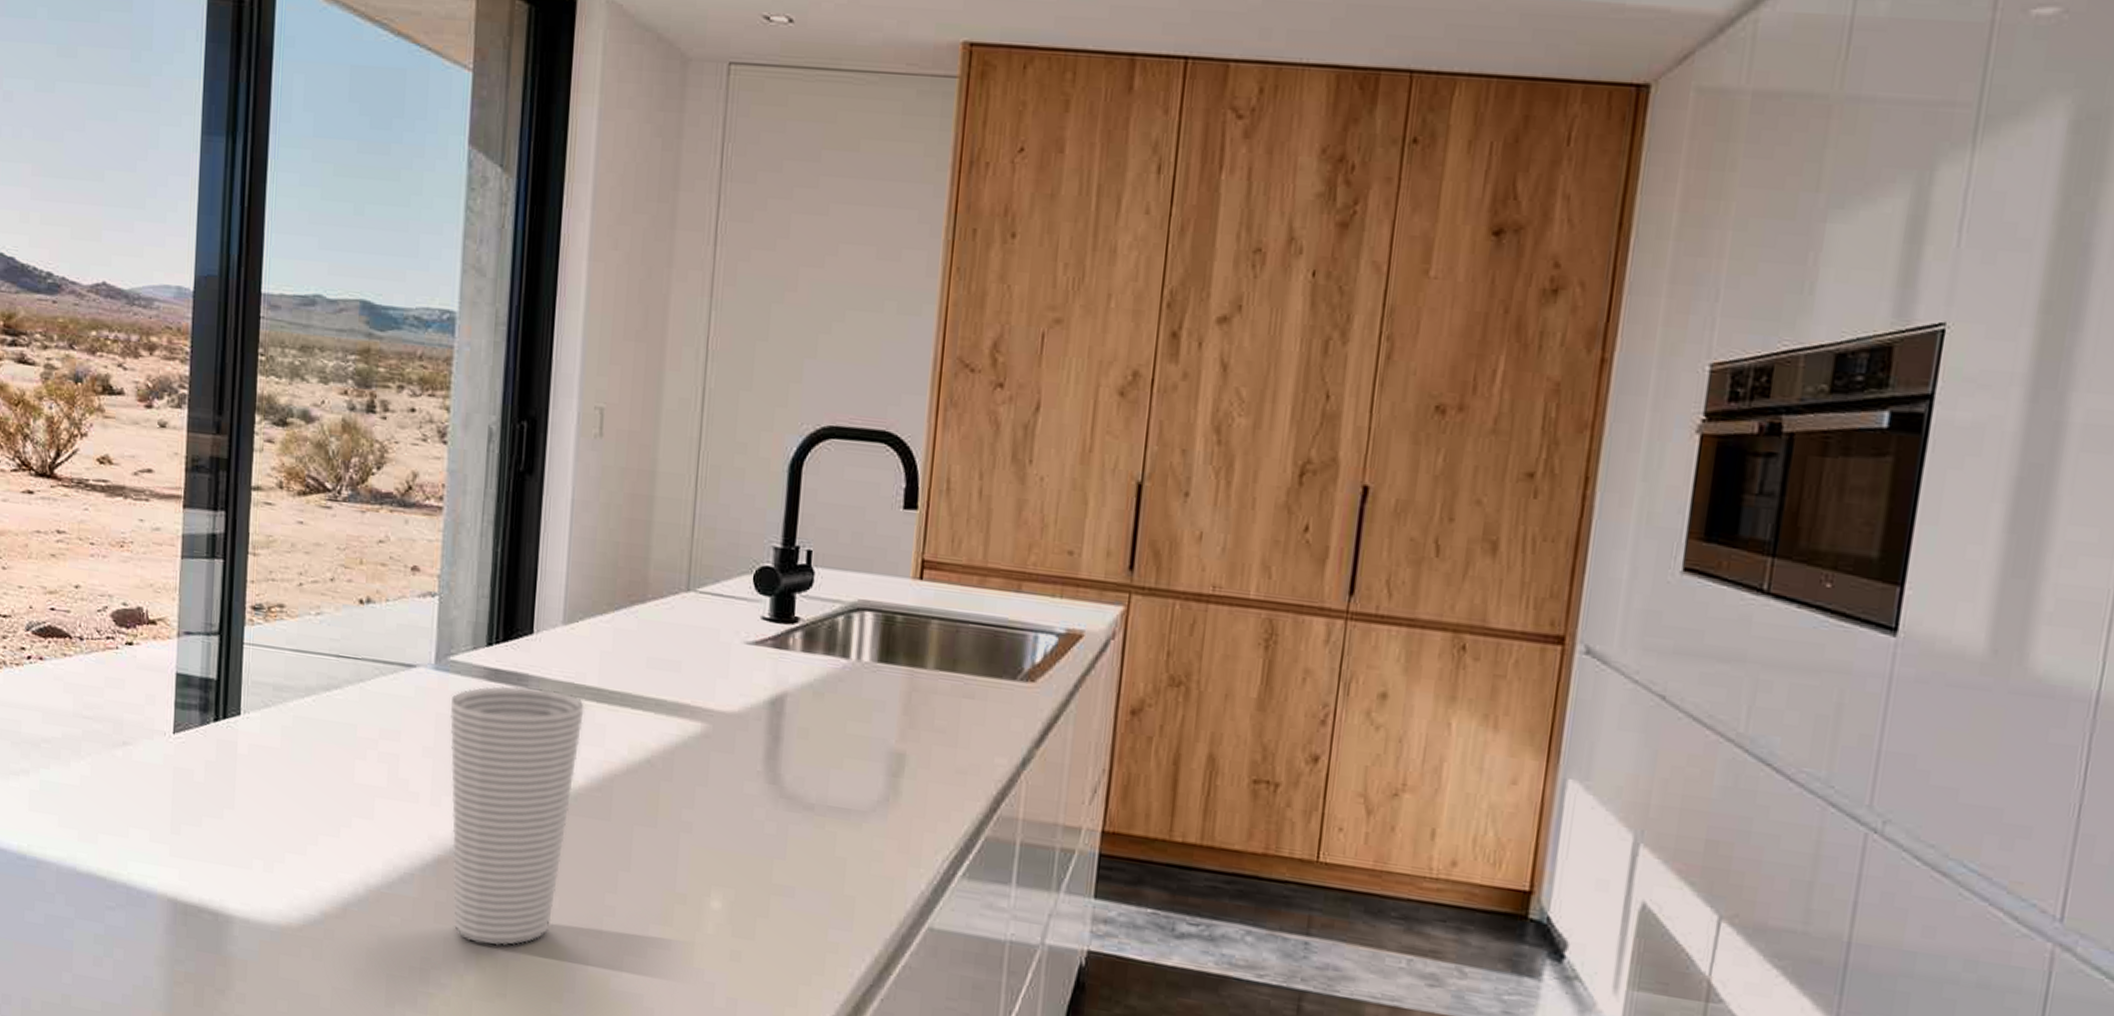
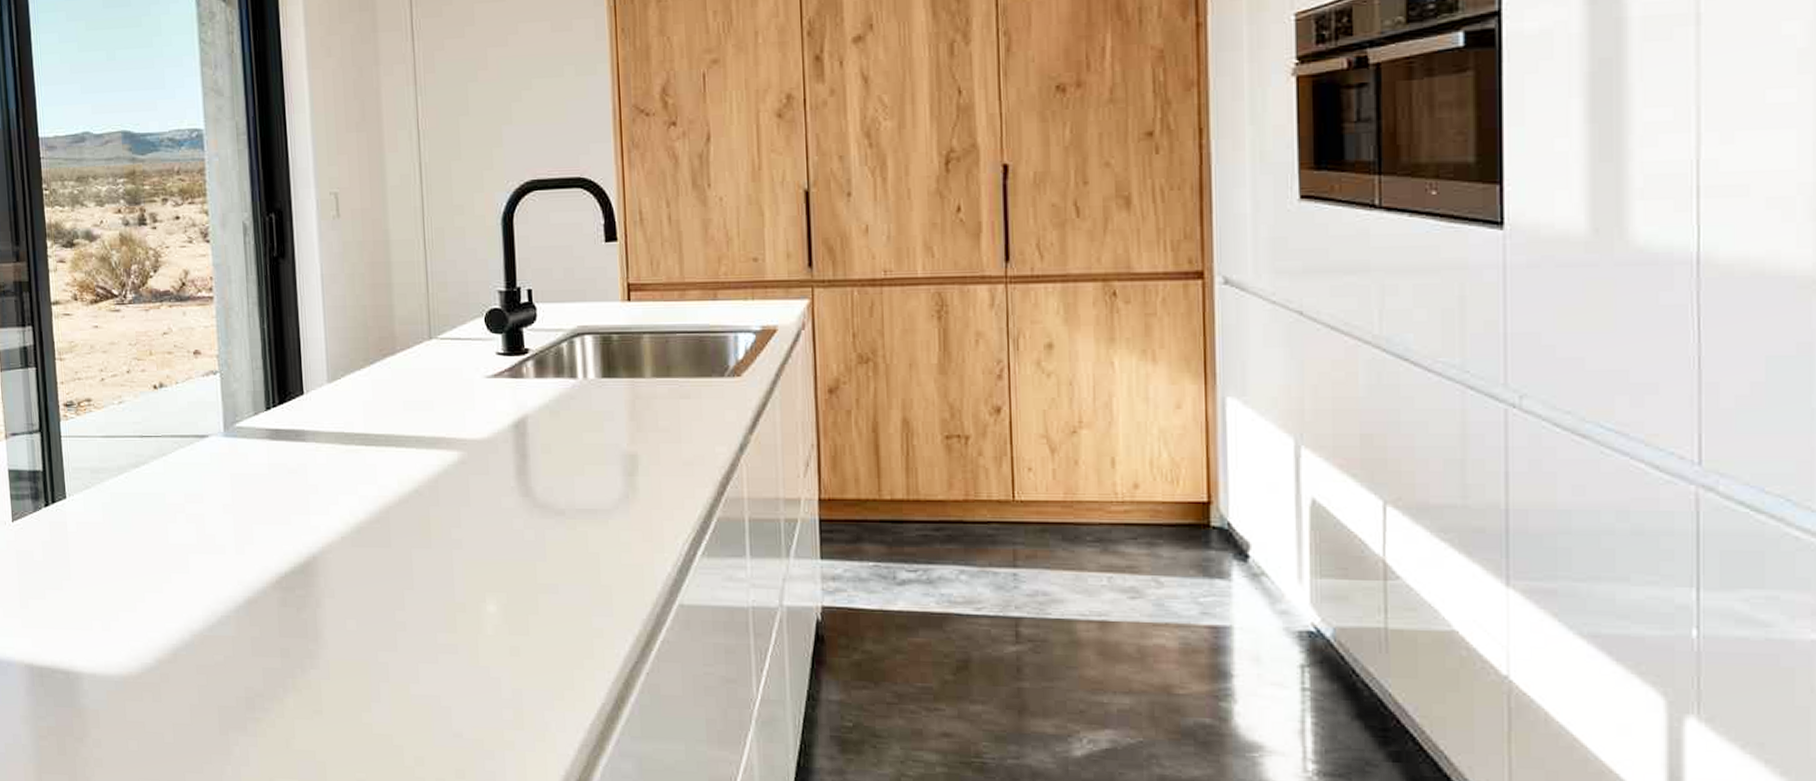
cup: present [450,685,585,946] -> none [241,440,356,669]

